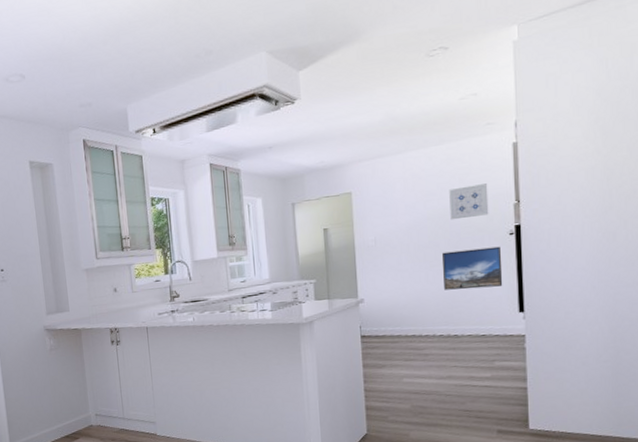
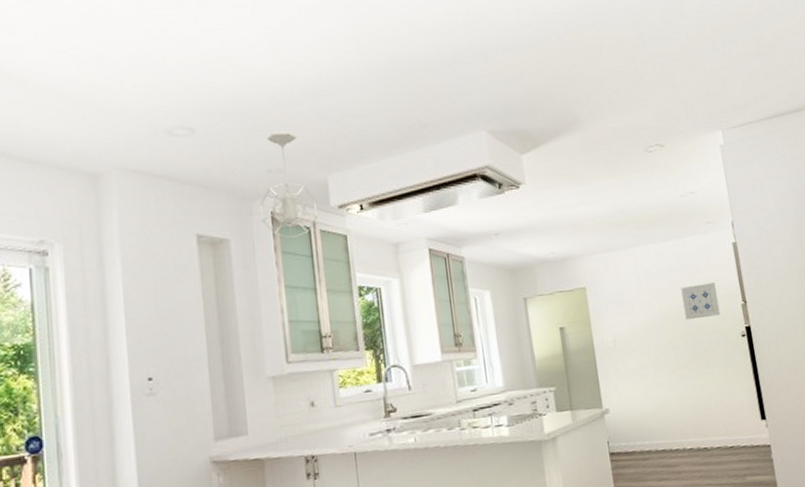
pendant light: none [75,70,120,161] -> present [260,131,319,239]
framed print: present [442,246,503,290] -> none [682,348,743,397]

